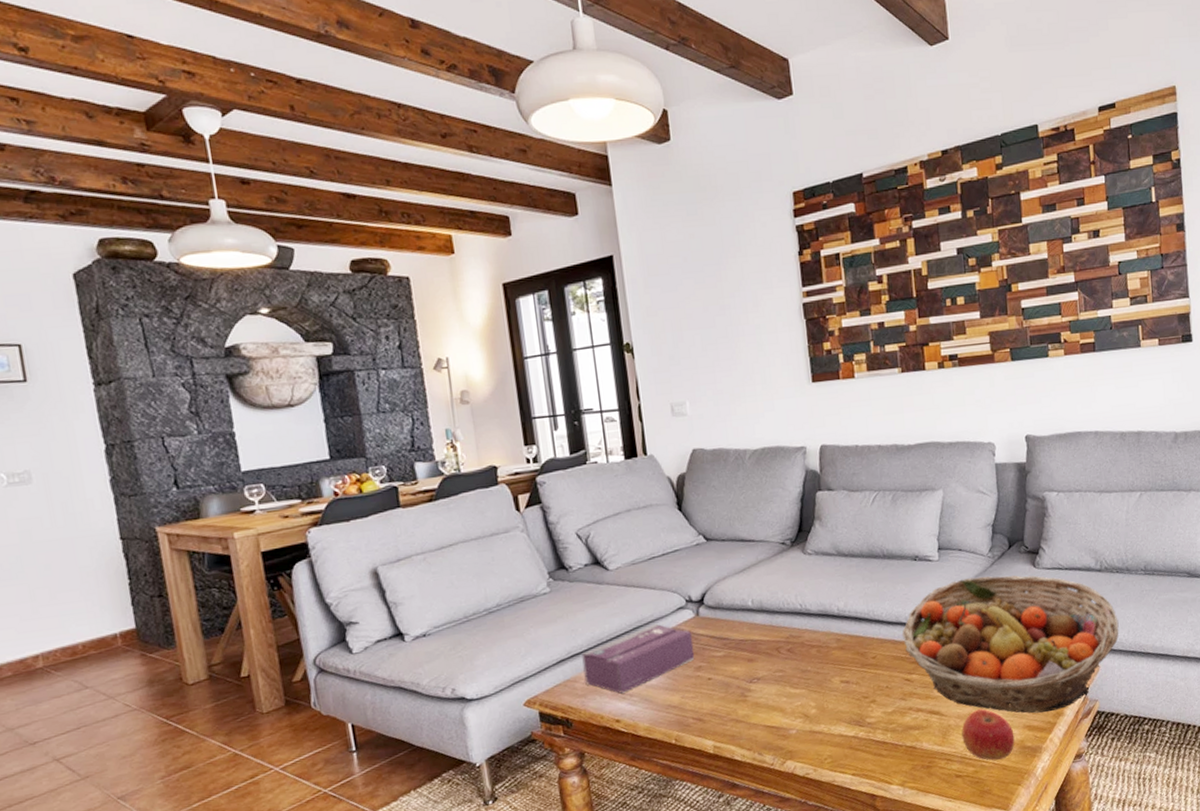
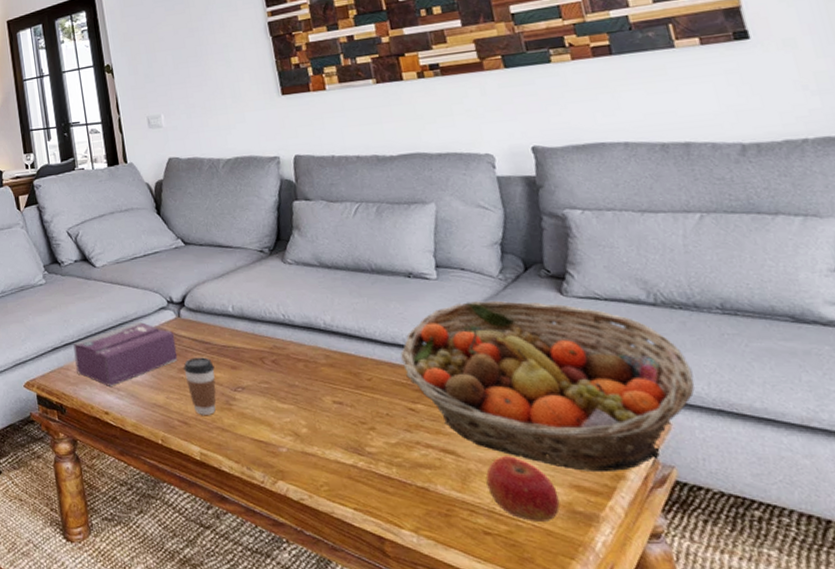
coffee cup: none [700,653,732,710] -> present [183,357,216,415]

